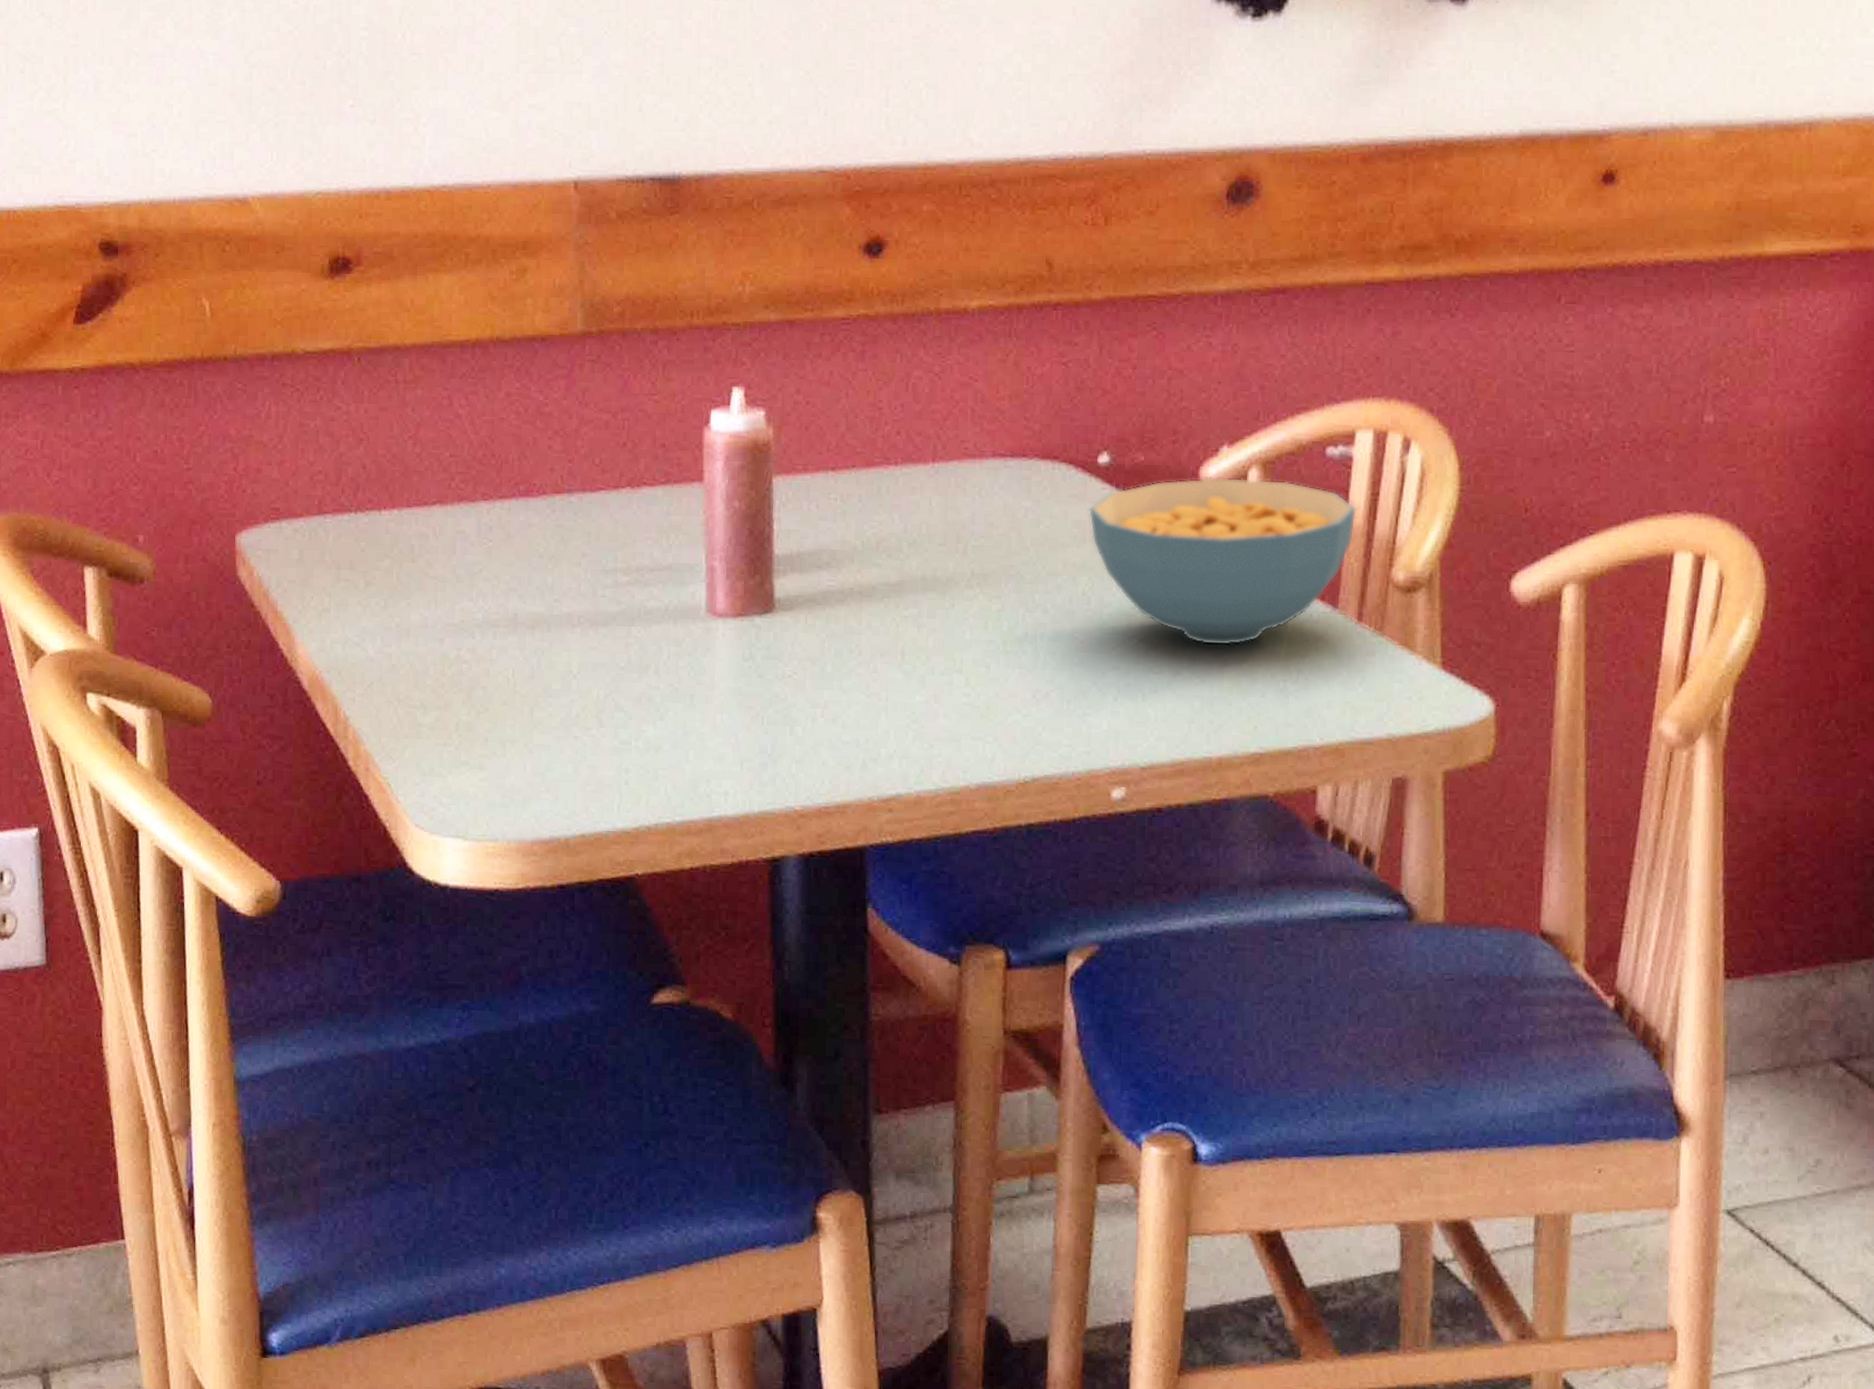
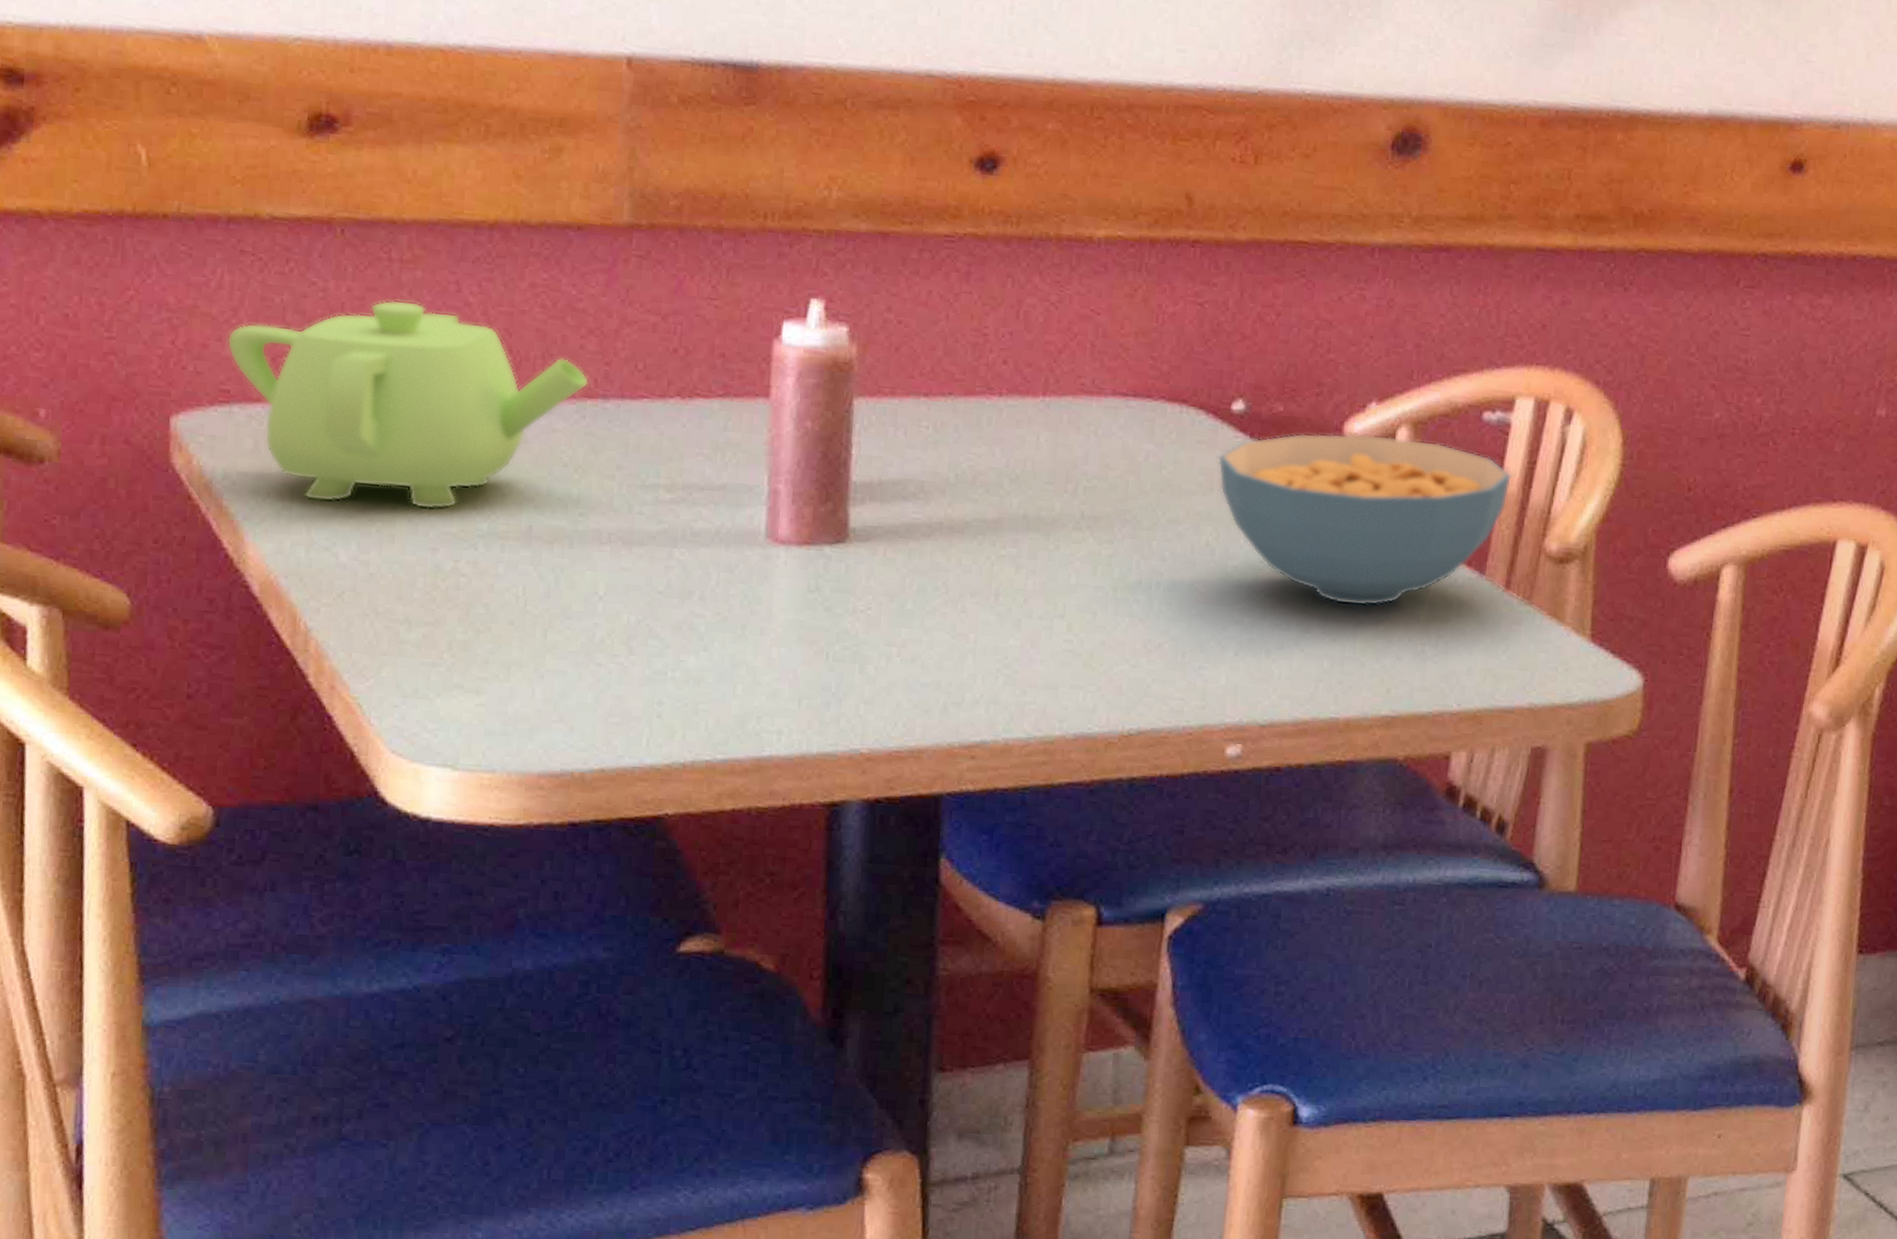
teapot: none [275,417,557,604] -> present [226,300,590,510]

